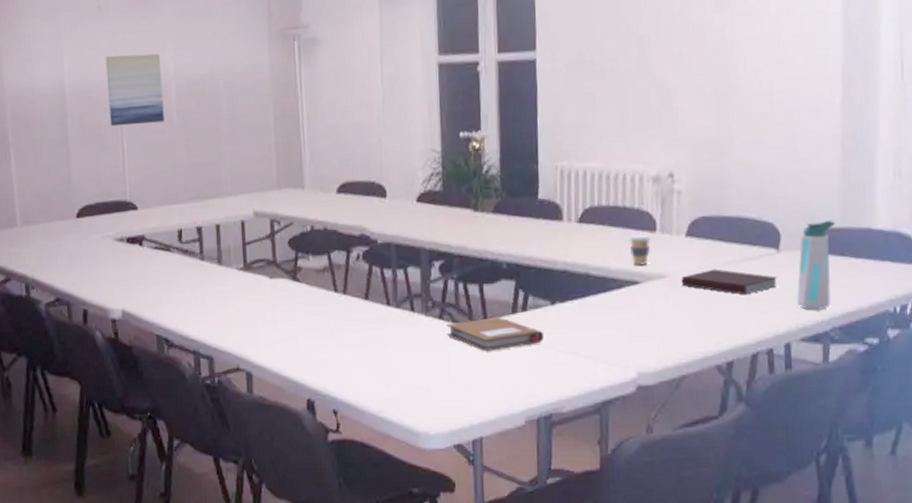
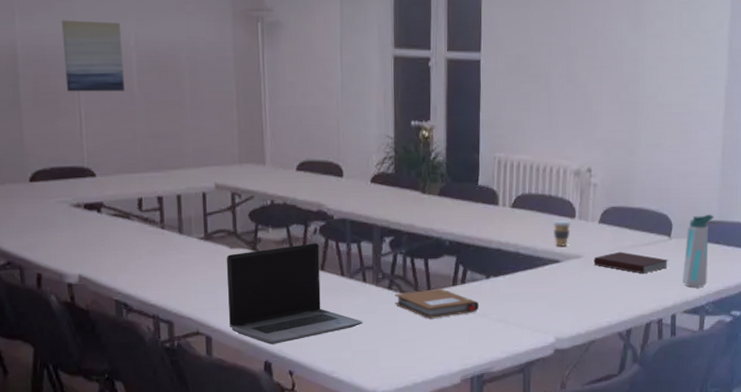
laptop computer: none [265,270,412,381] -> present [226,243,363,344]

